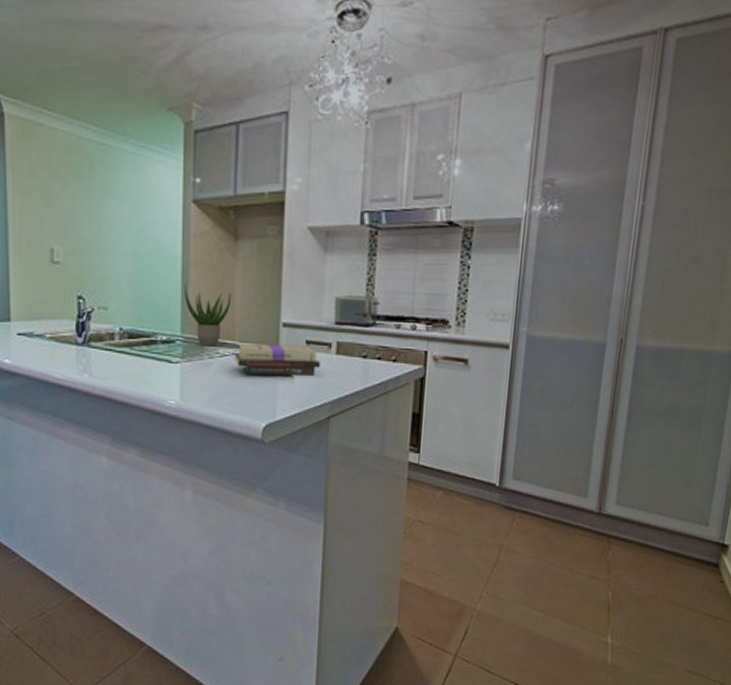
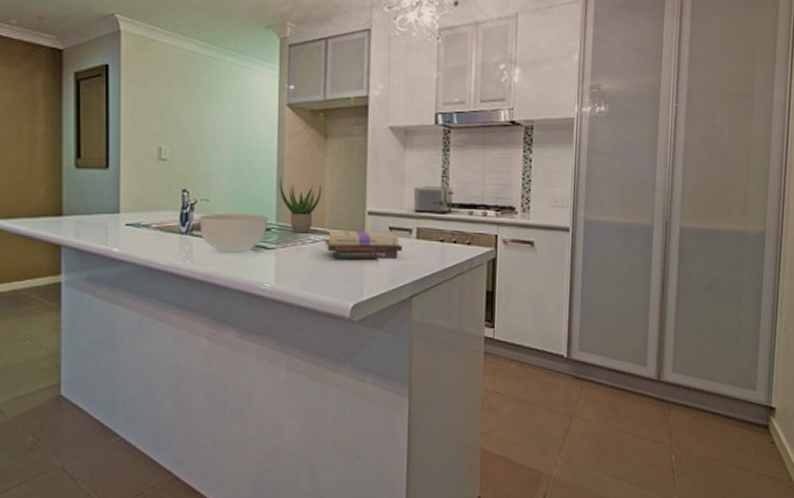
bowl: none [96,323,172,367] -> present [199,213,268,253]

